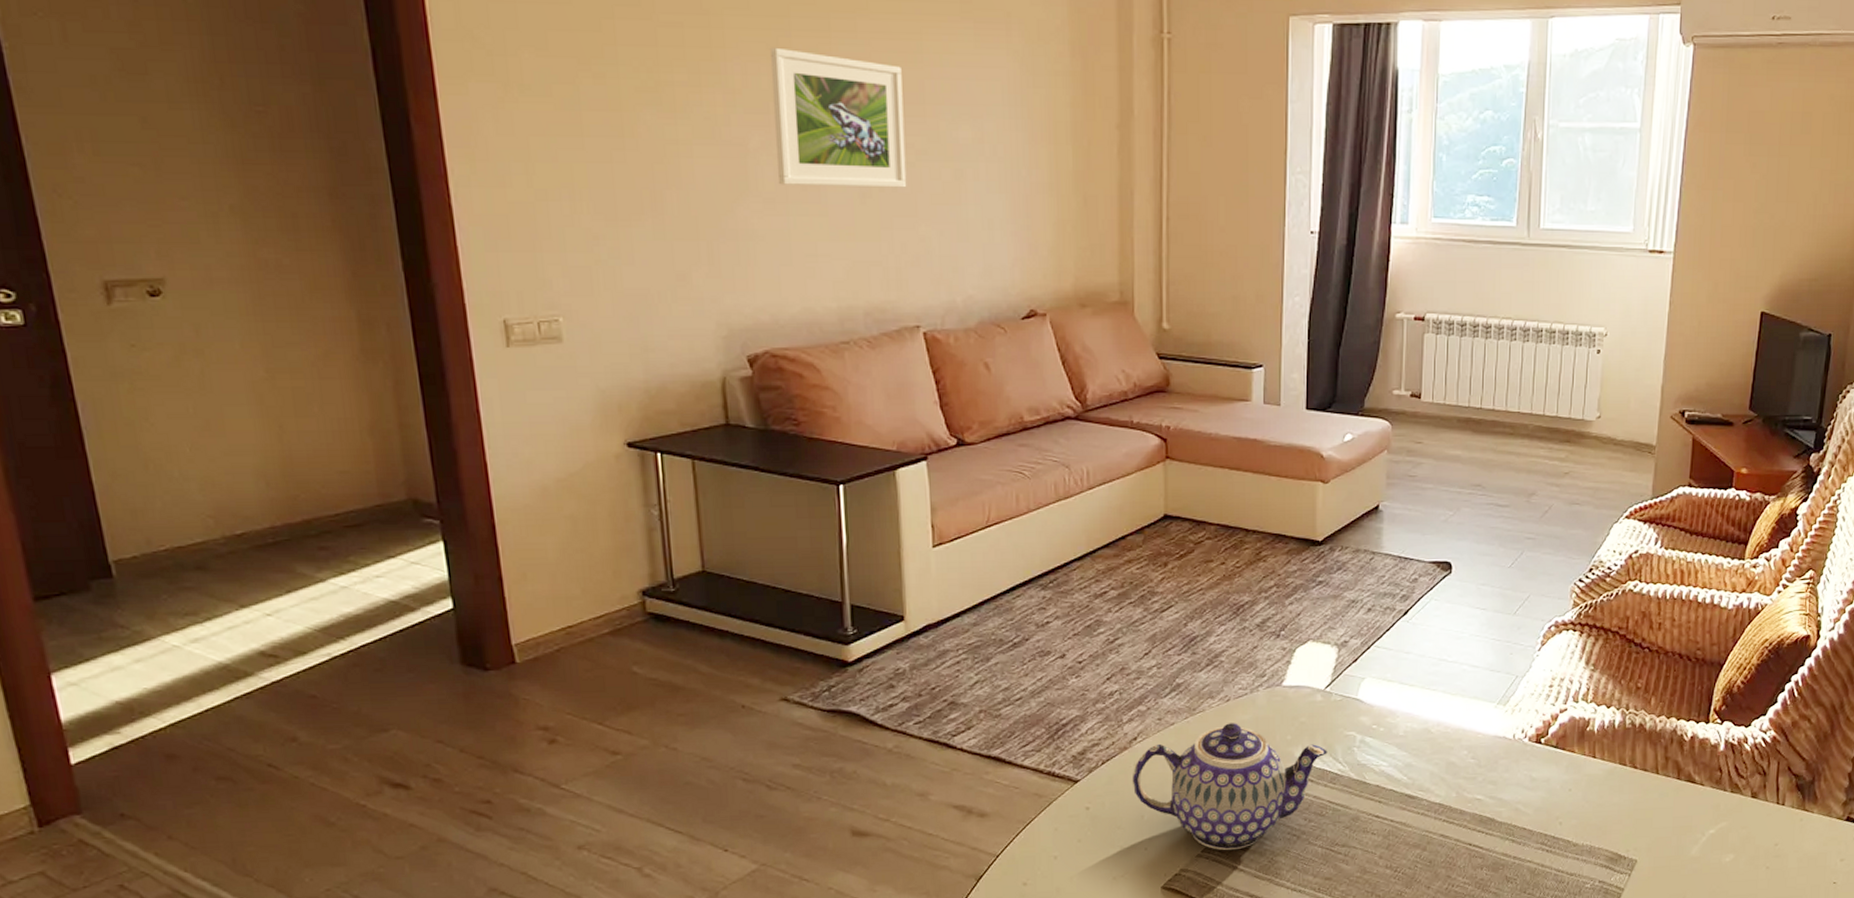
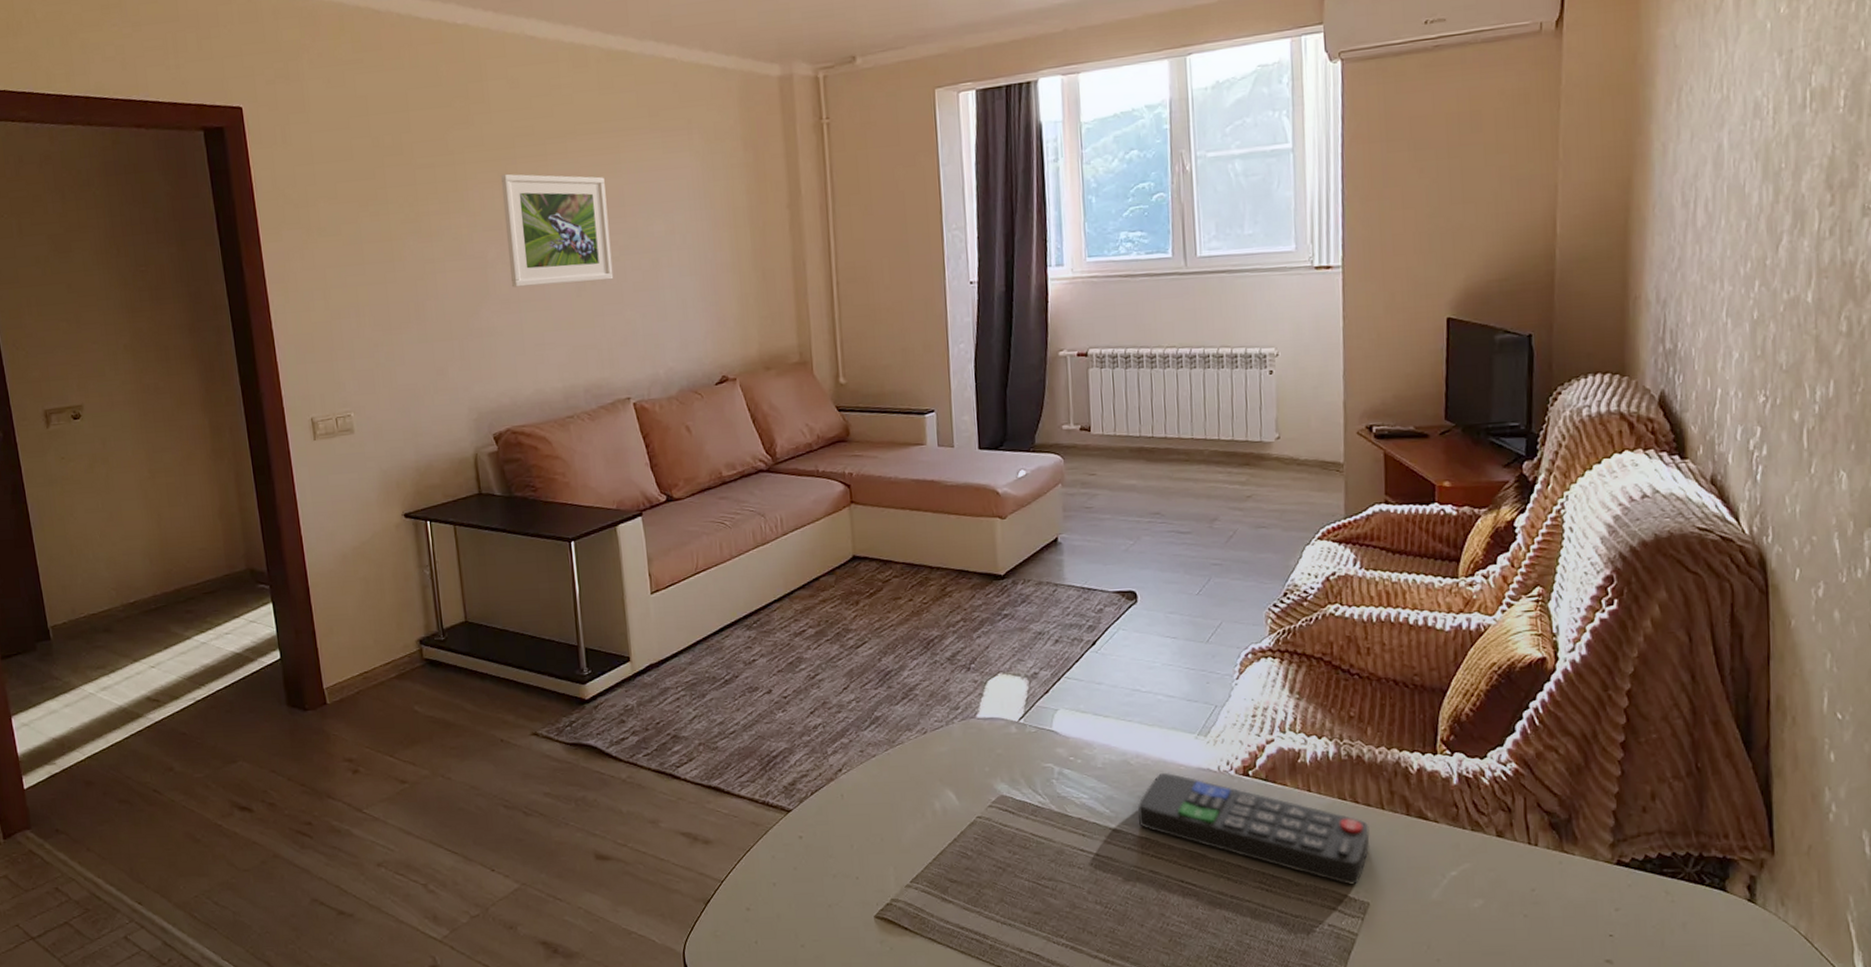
teapot: present [1132,723,1327,851] -> none [839,755,1026,882]
remote control: none [1433,741,1644,844] -> present [1137,773,1370,885]

